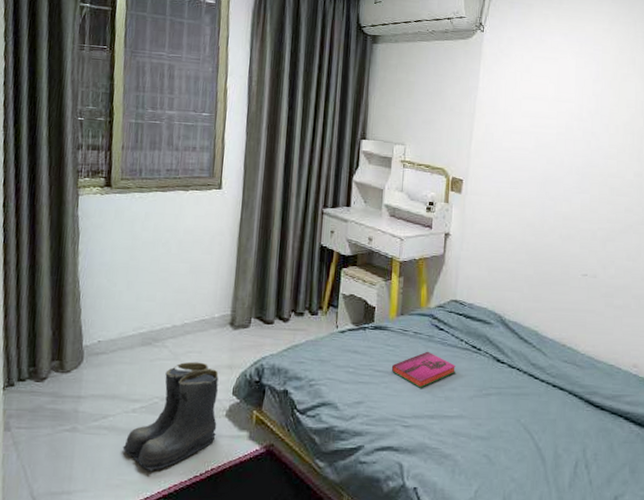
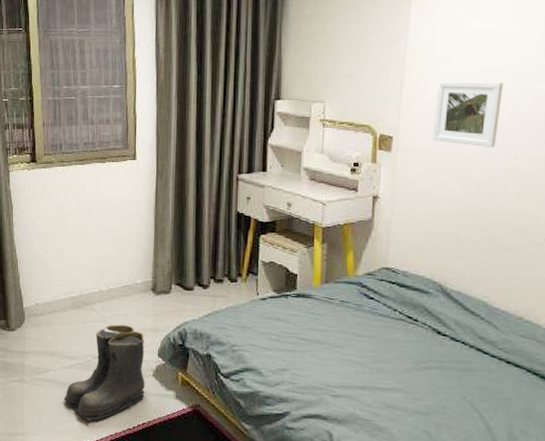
hardback book: present [391,351,456,388] -> none [316,320,389,358]
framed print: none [495,133,552,194] -> present [432,81,504,147]

